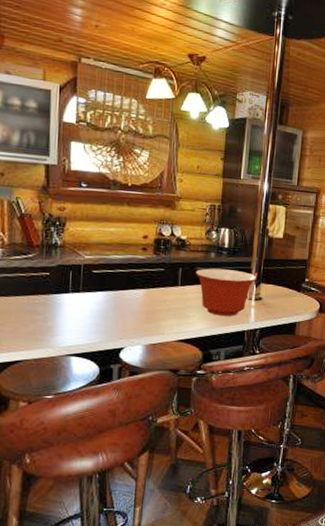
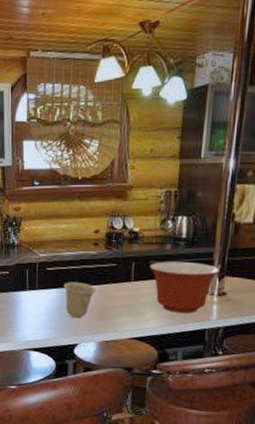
cup: none [110,285,144,322] -> present [63,282,96,319]

